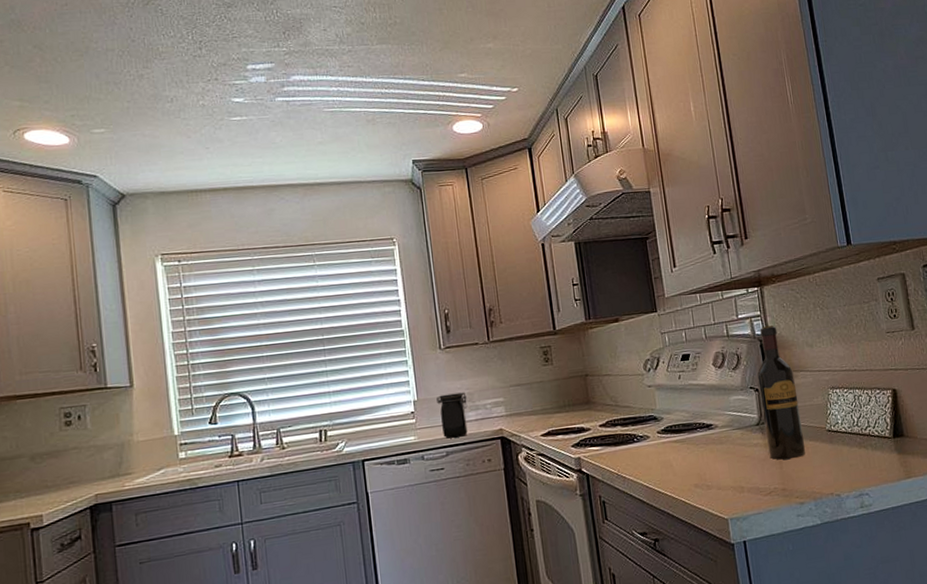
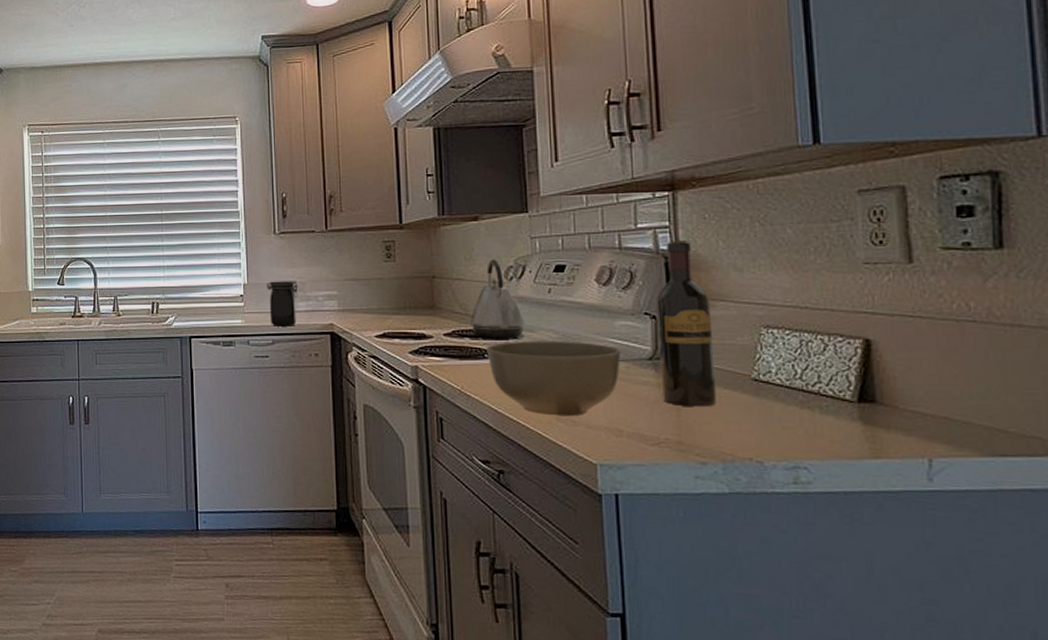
kettle: none [620,354,664,426] -> present [470,259,525,339]
bowl: none [635,417,737,485] -> present [486,341,621,417]

